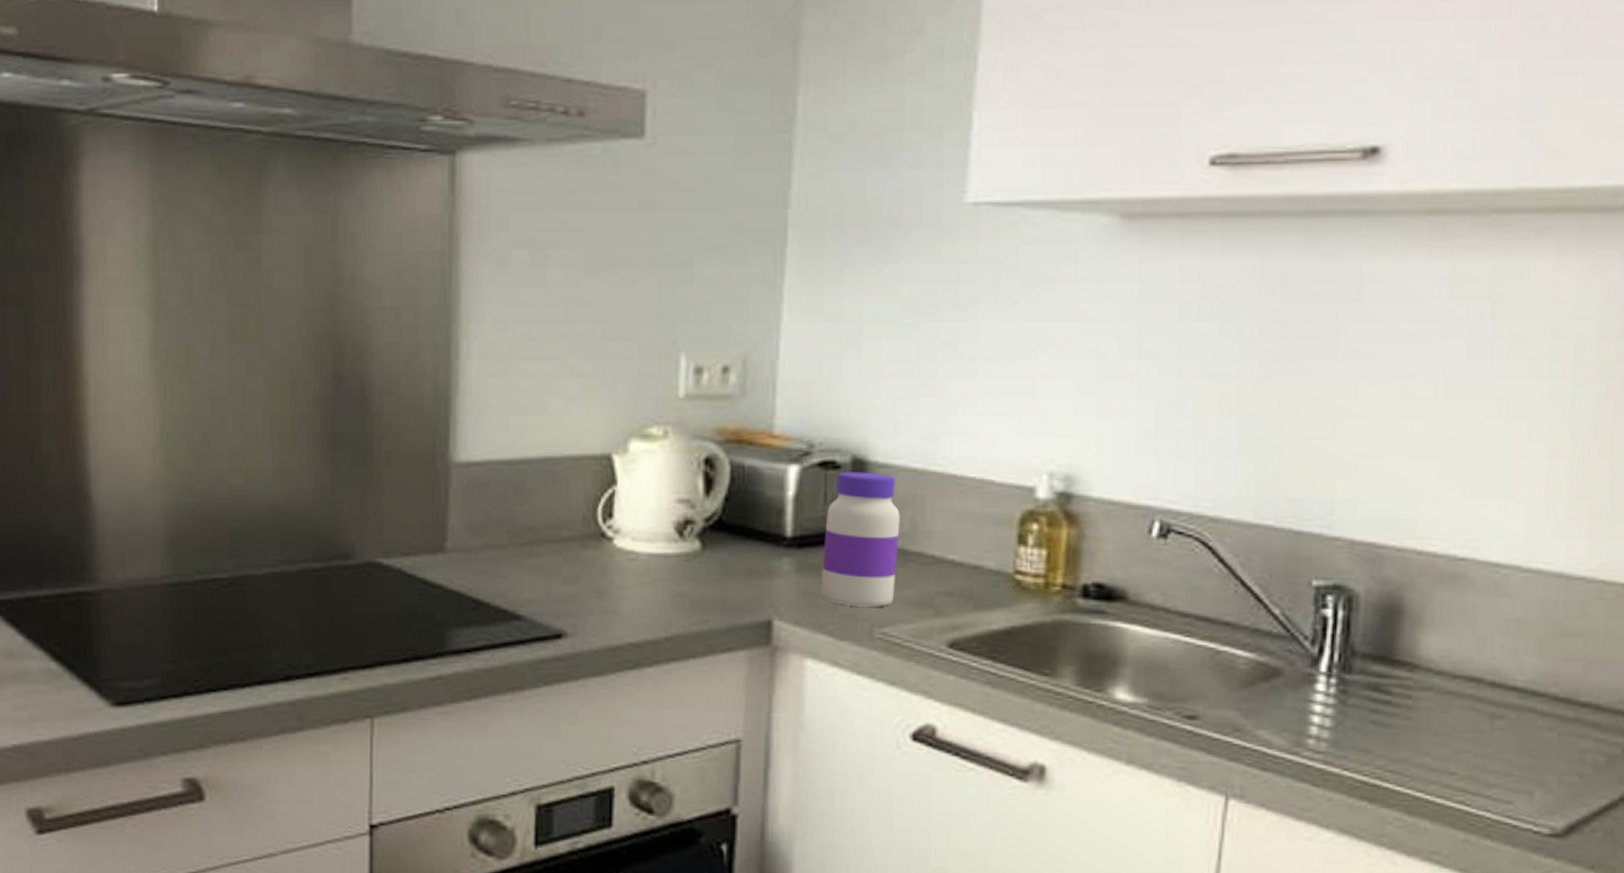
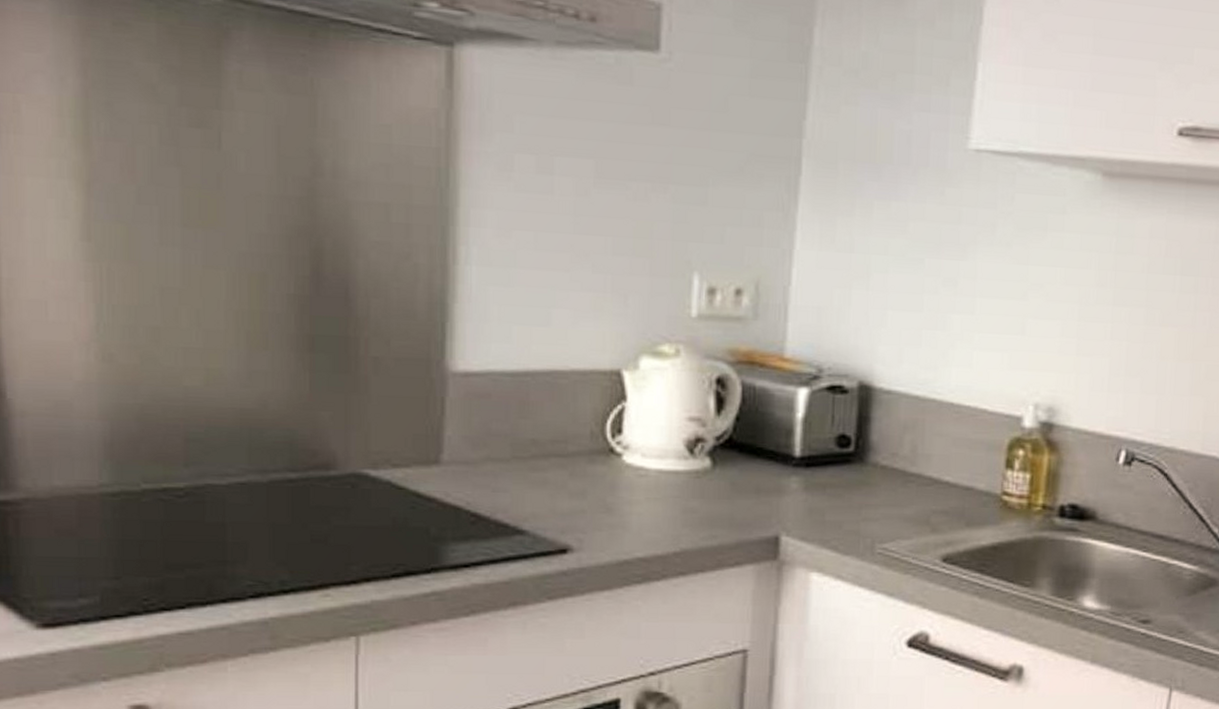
jar: present [820,472,900,607] -> none [826,396,902,524]

